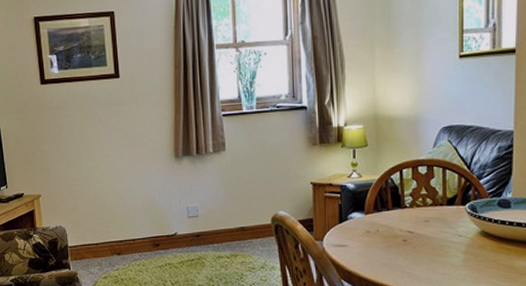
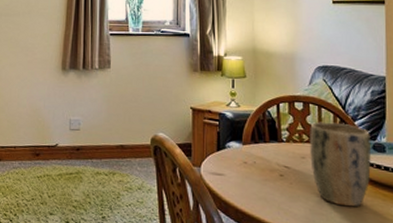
plant pot: none [432,183,497,264] -> present [309,121,372,207]

